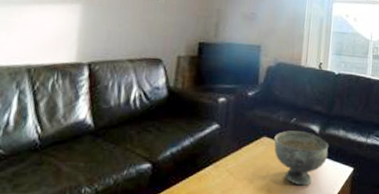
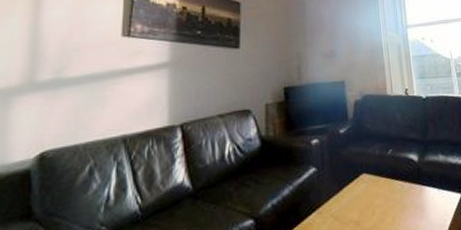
decorative bowl: present [274,130,329,186] -> none [373,161,432,222]

